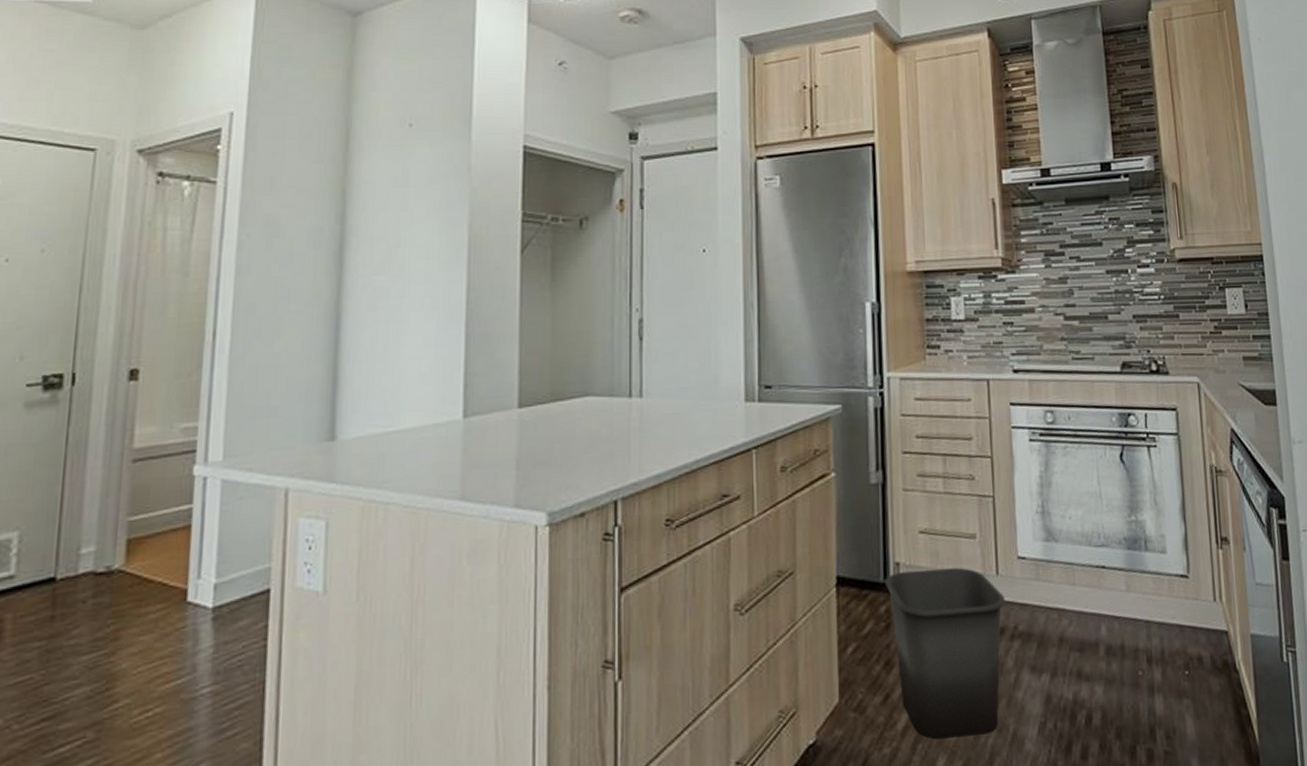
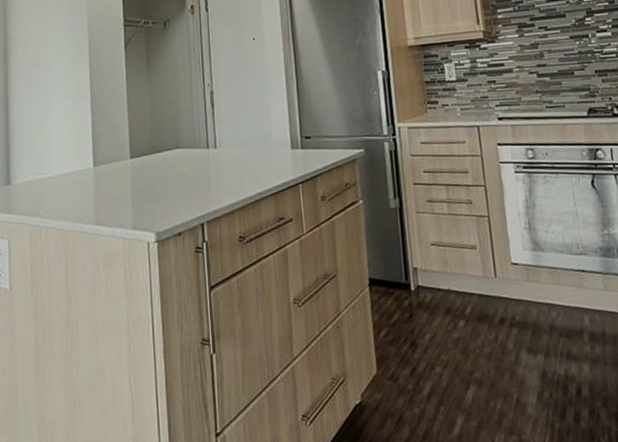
waste bin: present [885,567,1006,740] -> none [407,271,504,403]

